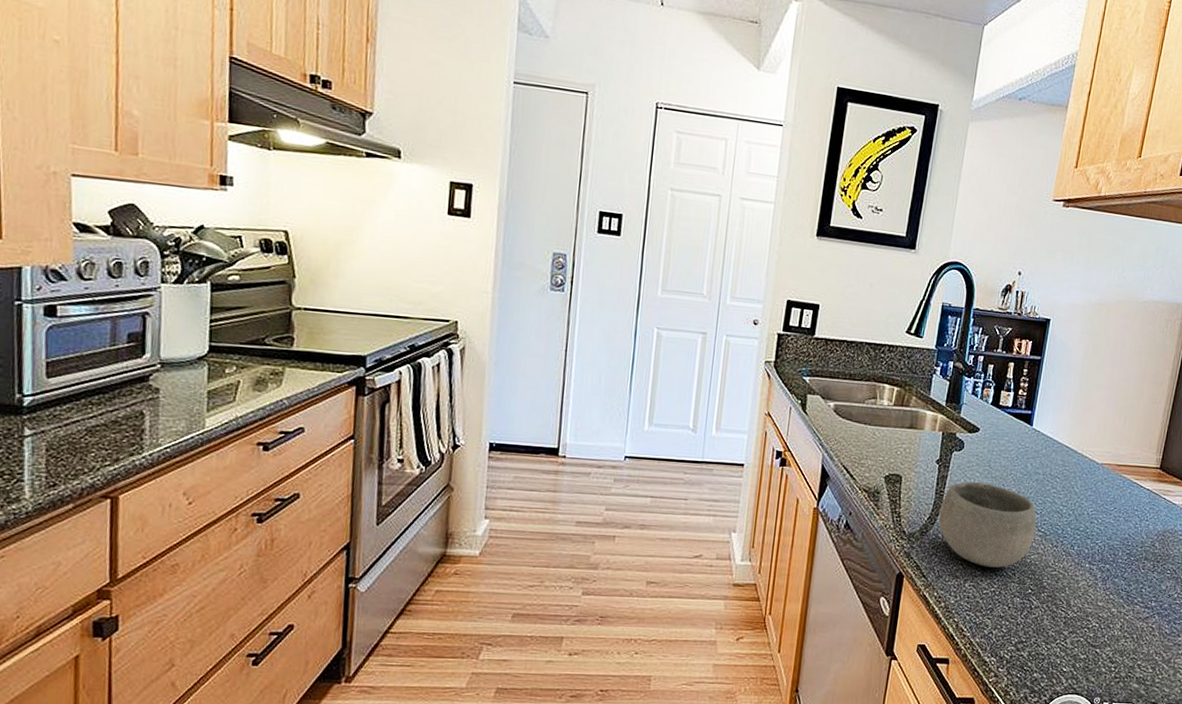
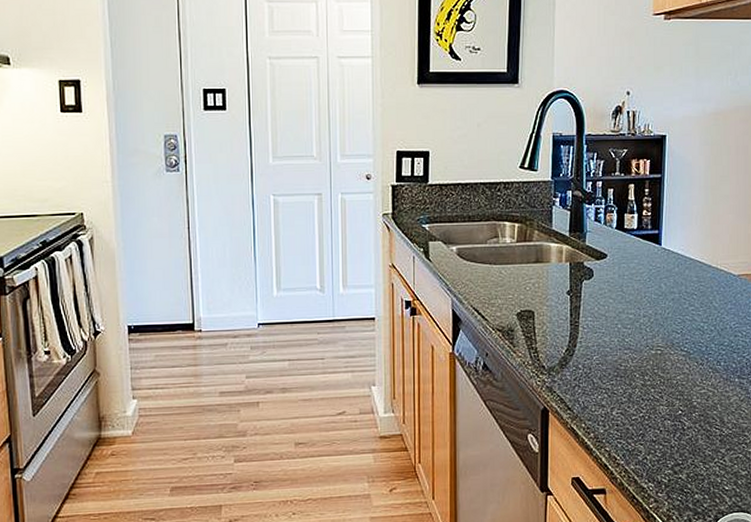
bowl: present [939,482,1037,568] -> none [577,308,678,393]

